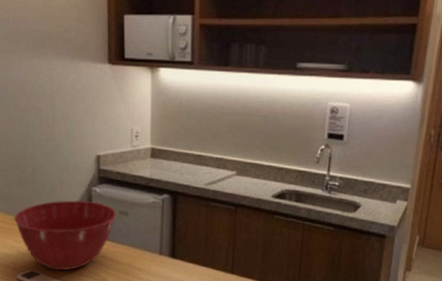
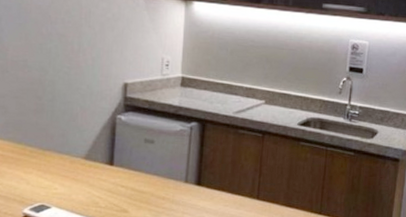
mixing bowl: present [14,199,116,271] -> none [25,128,141,203]

